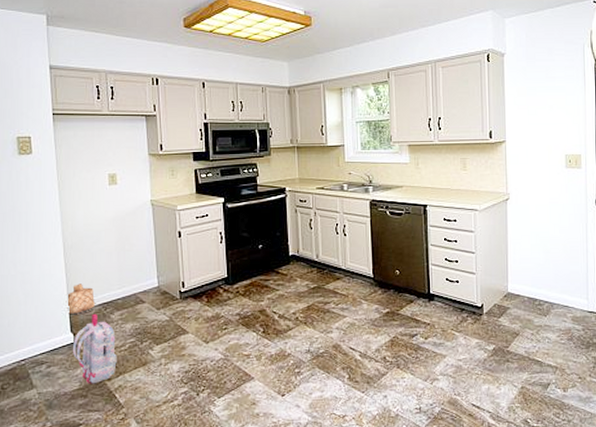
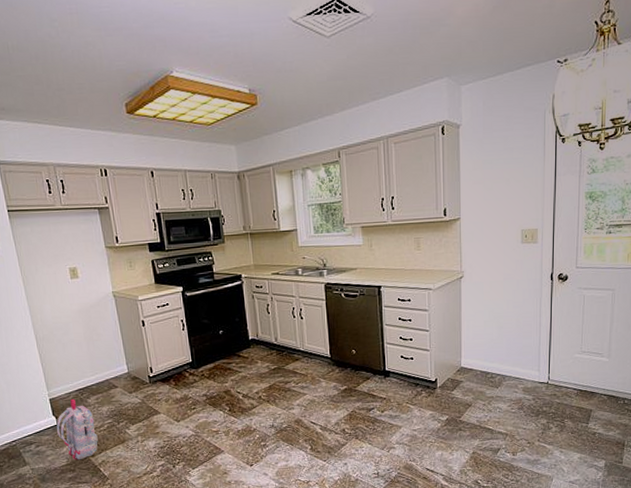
basket: present [66,283,95,314] -> none [44,372,72,400]

